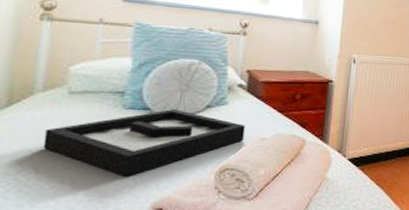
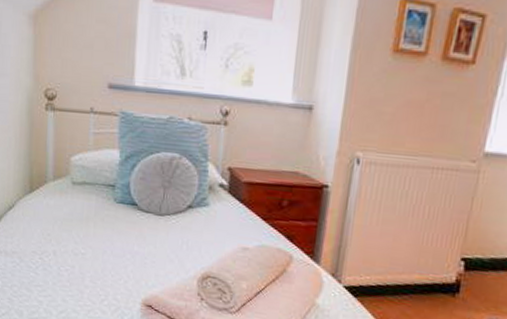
decorative tray: present [42,109,245,177] -> none [57,206,227,270]

